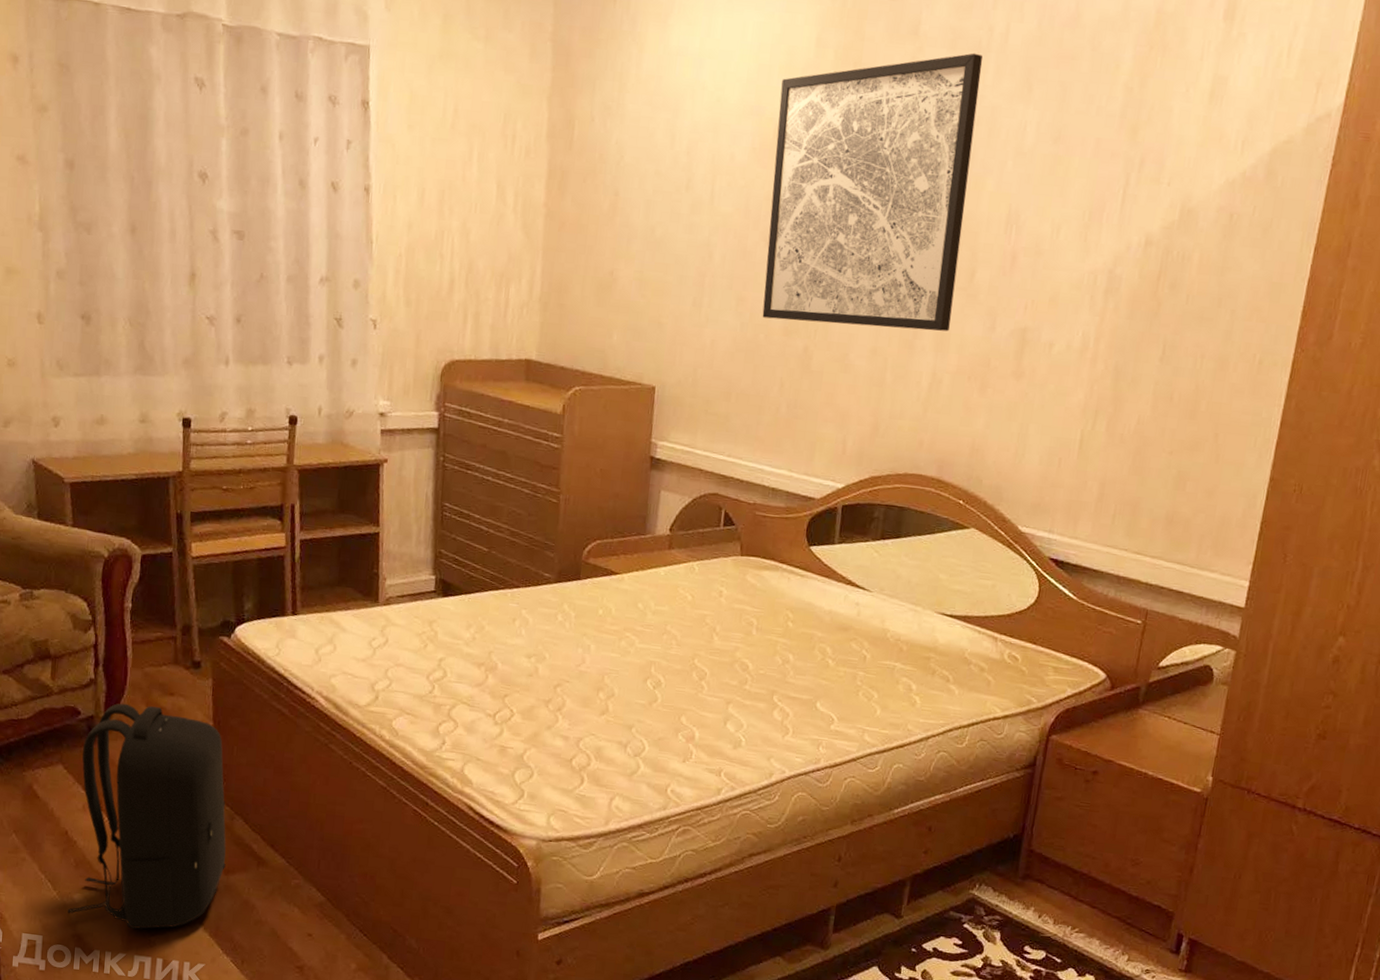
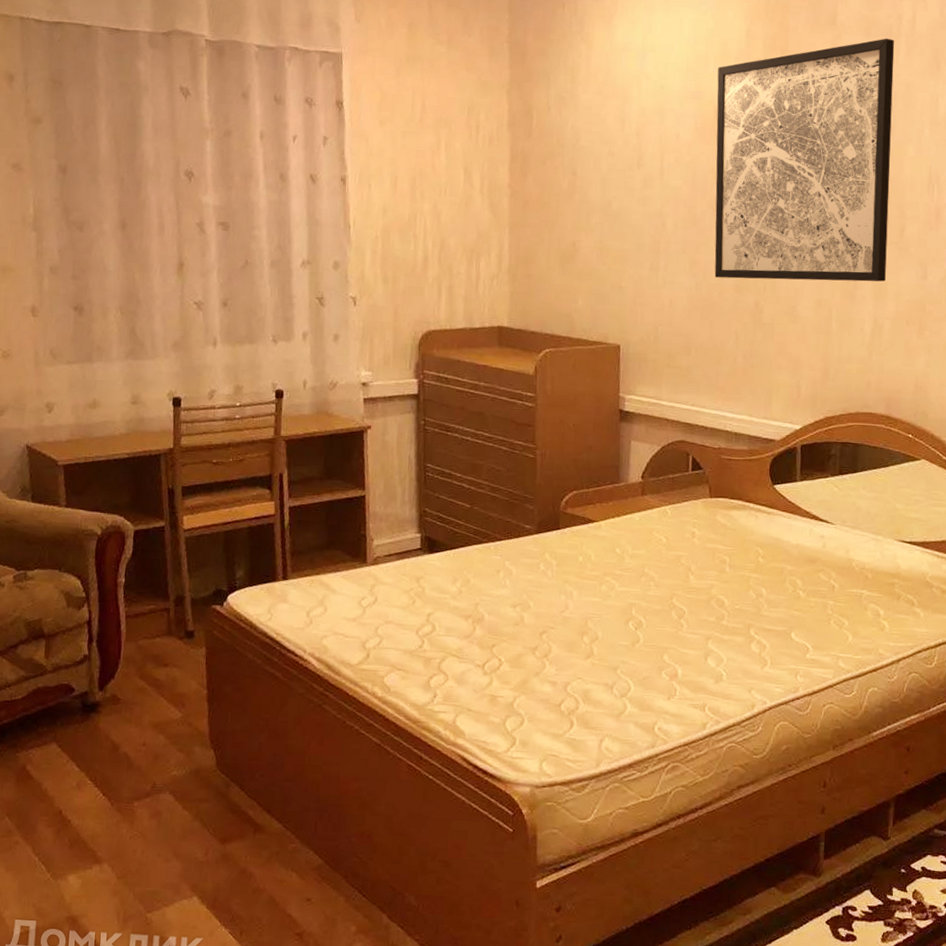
backpack: present [67,703,226,930] -> none [62,677,222,907]

